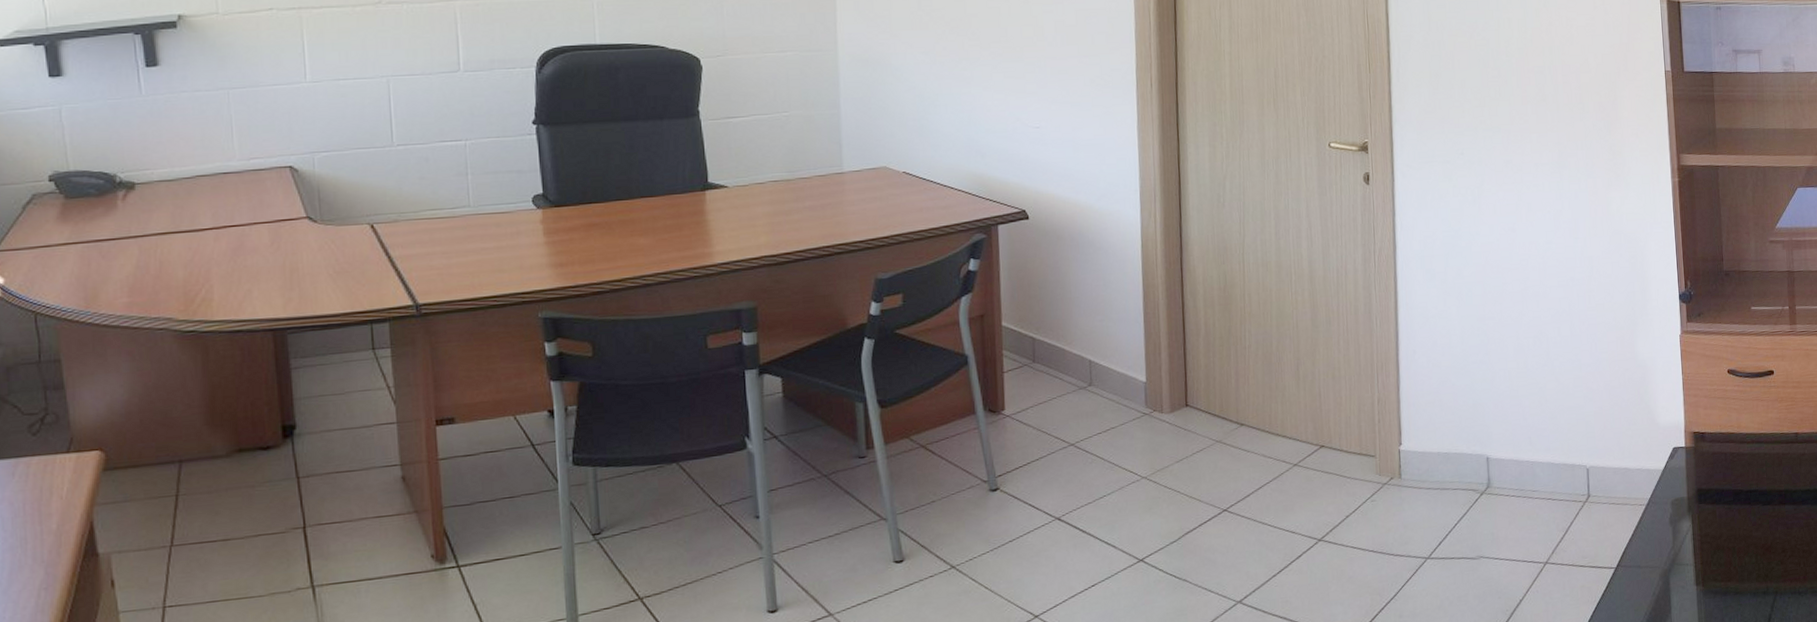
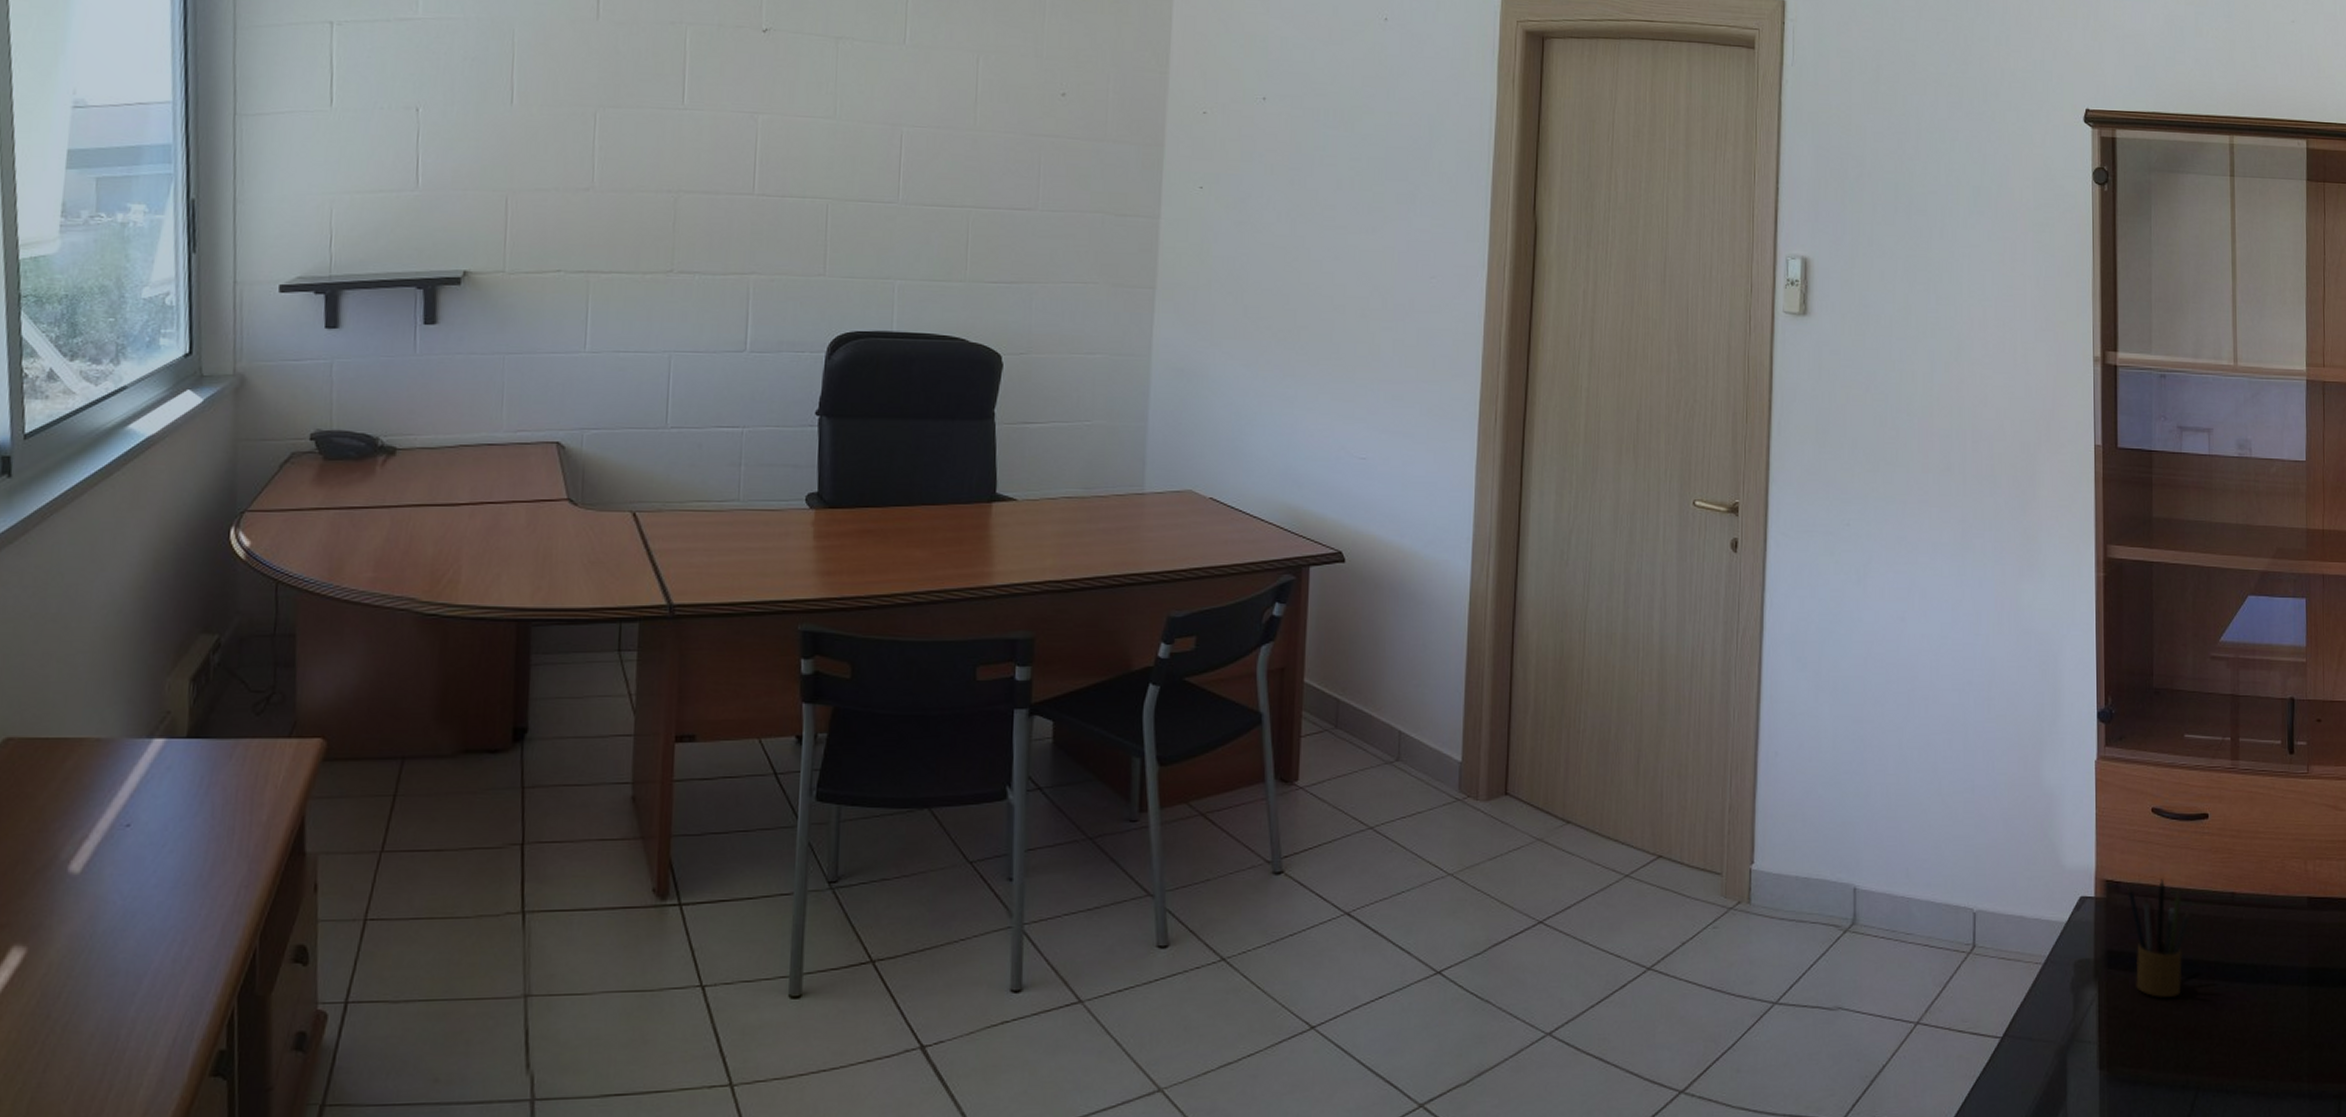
pencil box: none [1711,427,1763,524] -> present [2128,879,2189,999]

